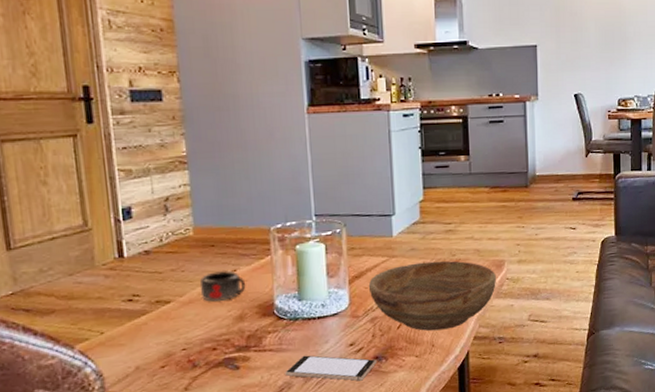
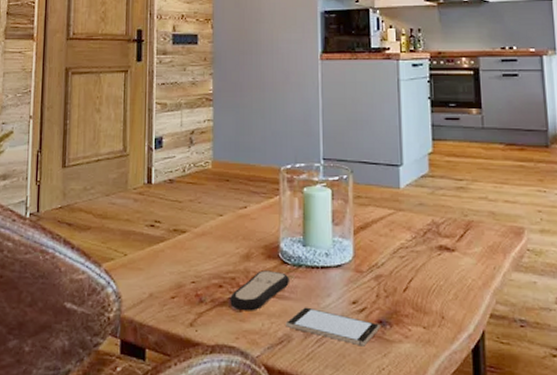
mug: present [199,270,246,302] -> none [213,207,254,237]
remote control: none [225,327,288,368] -> present [230,270,290,311]
bowl: present [368,261,496,331] -> none [373,220,515,301]

